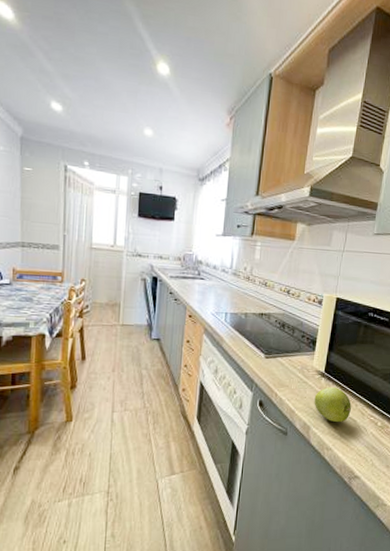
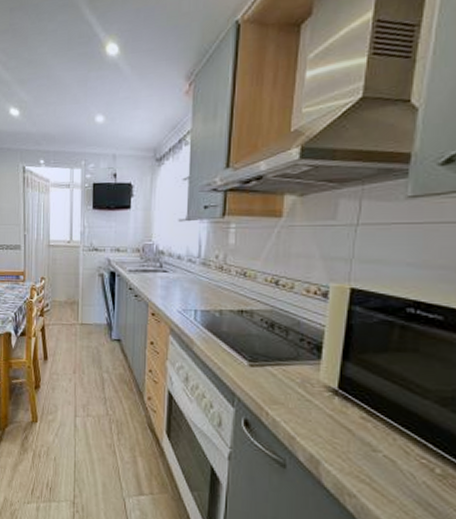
apple: present [314,387,351,423] -> none [324,410,386,461]

